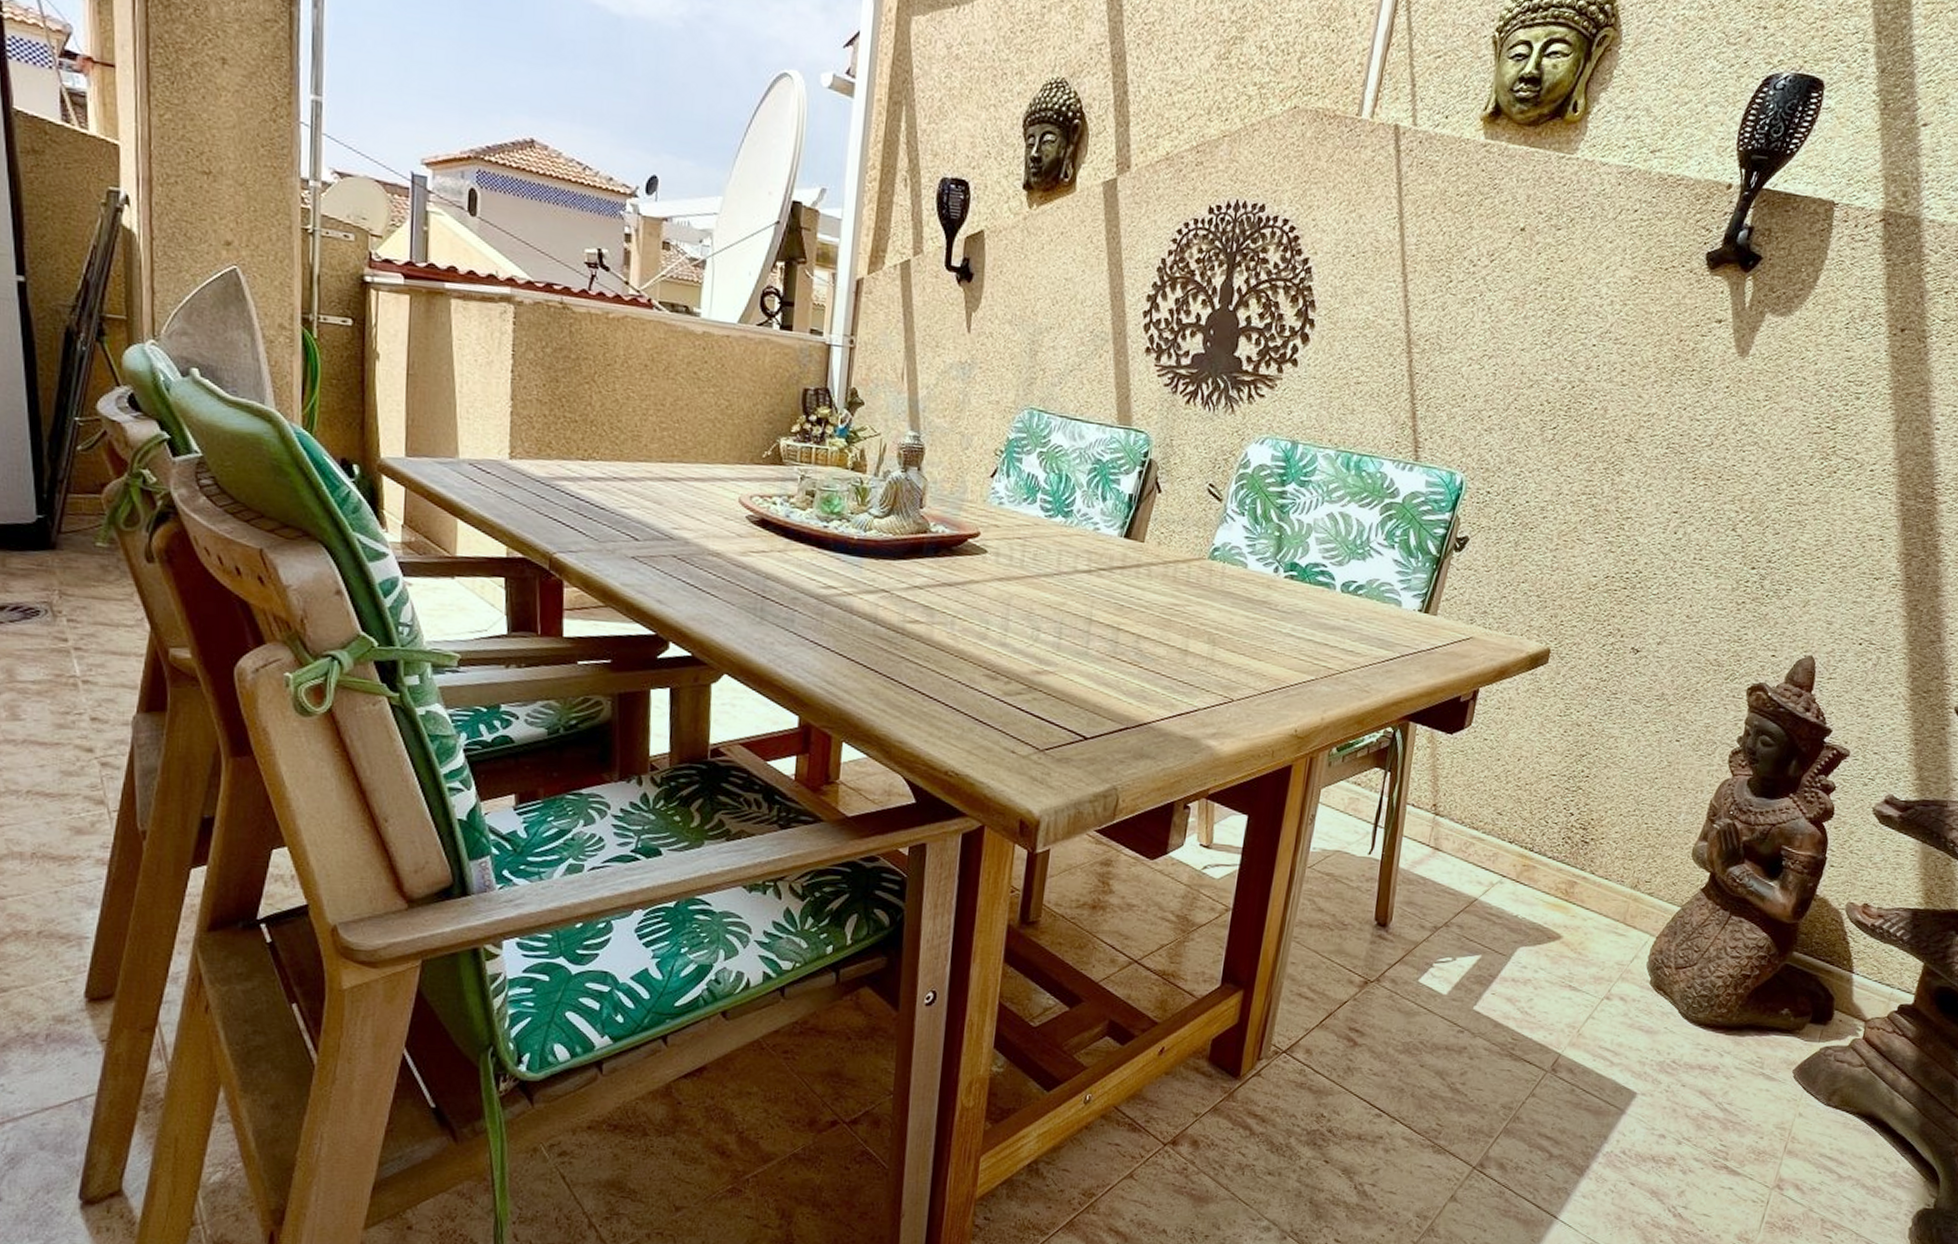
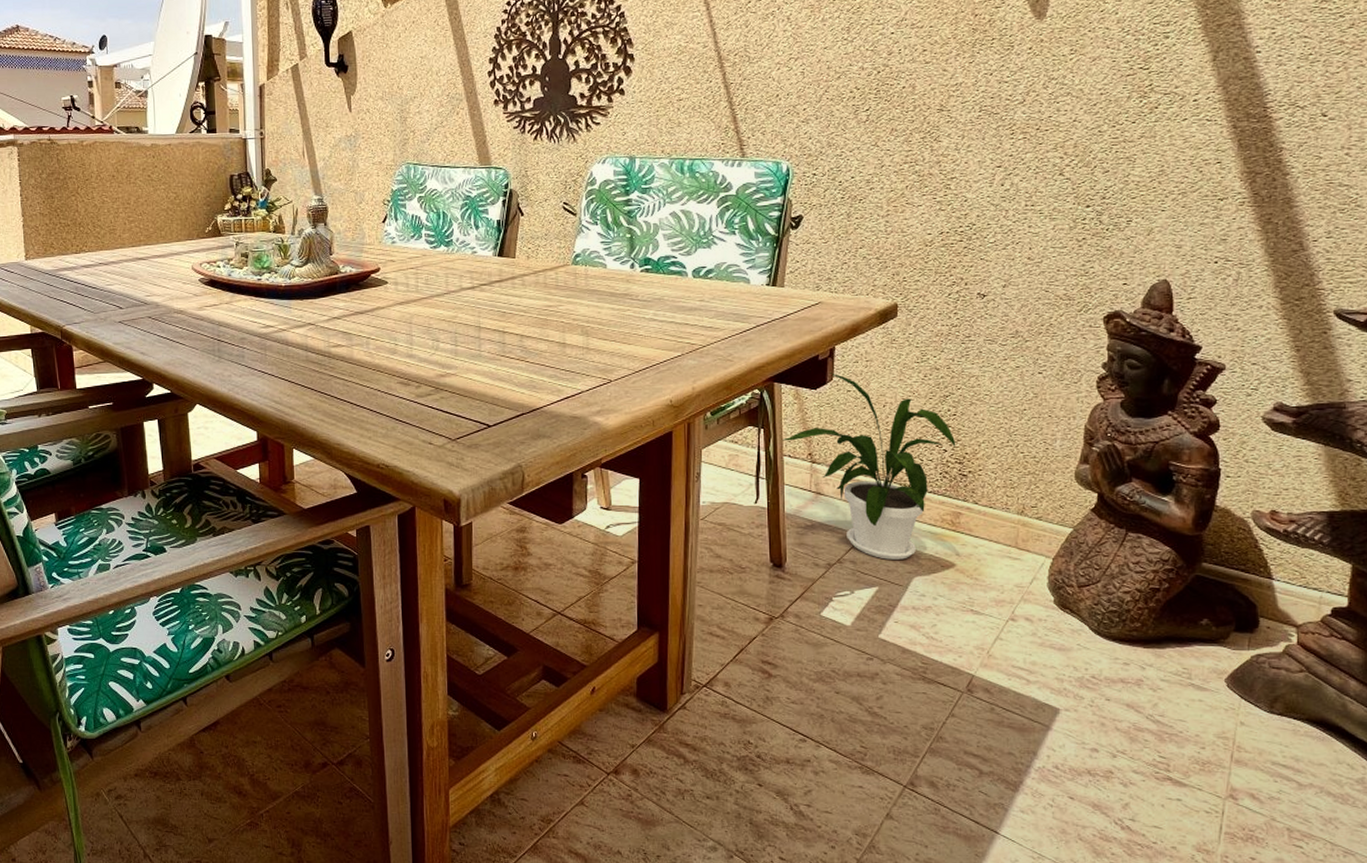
house plant: none [1407,717,1584,928] -> present [781,373,956,560]

